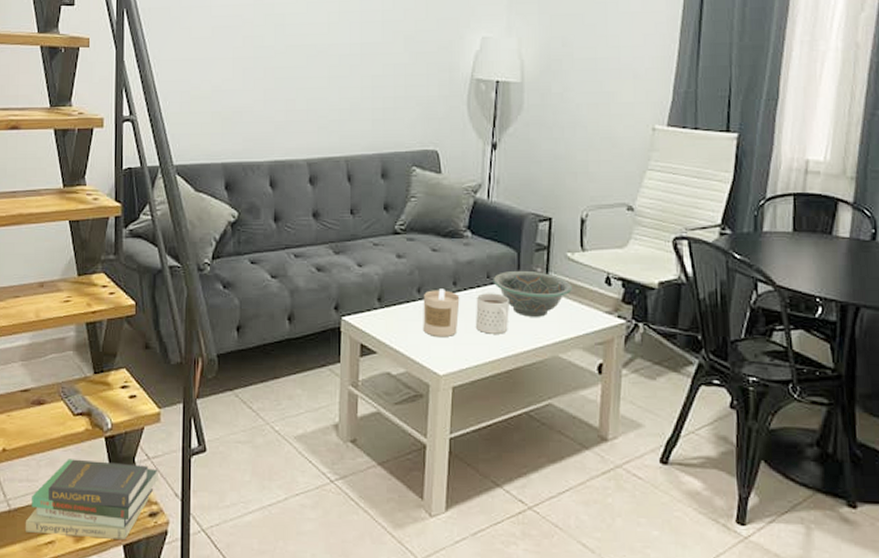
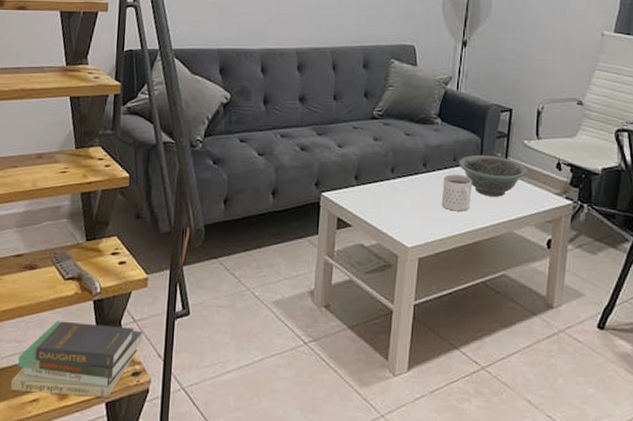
candle: present [423,289,460,338] -> none [395,169,429,214]

